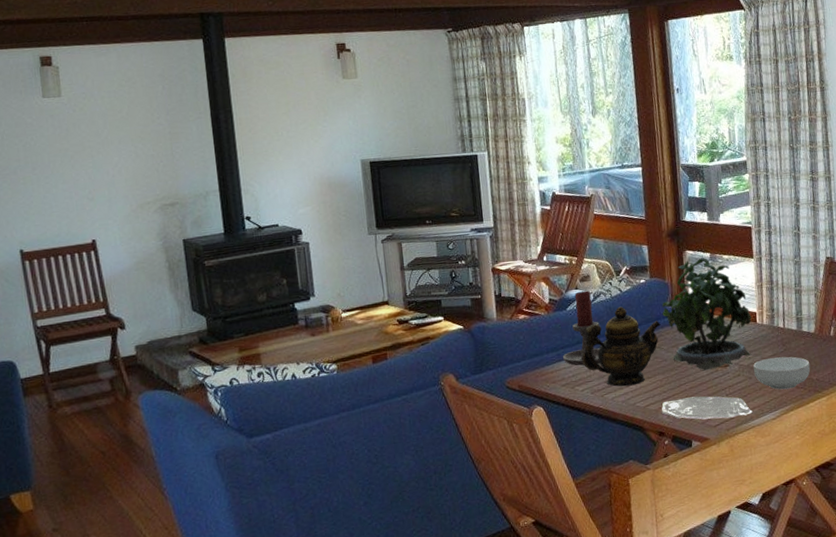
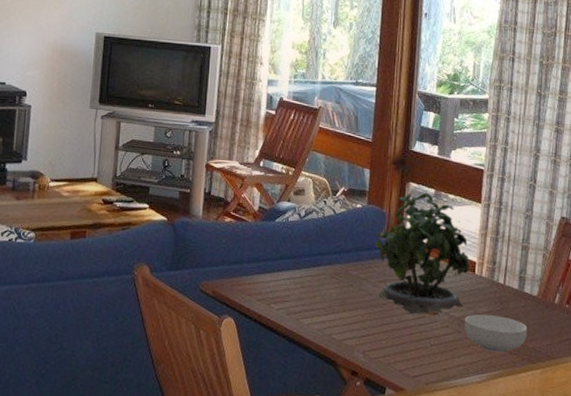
candle holder: present [563,290,601,366] -> none [263,204,307,284]
teapot: present [582,306,661,387] -> none [282,228,371,315]
plate: present [661,396,753,420] -> none [357,339,457,372]

